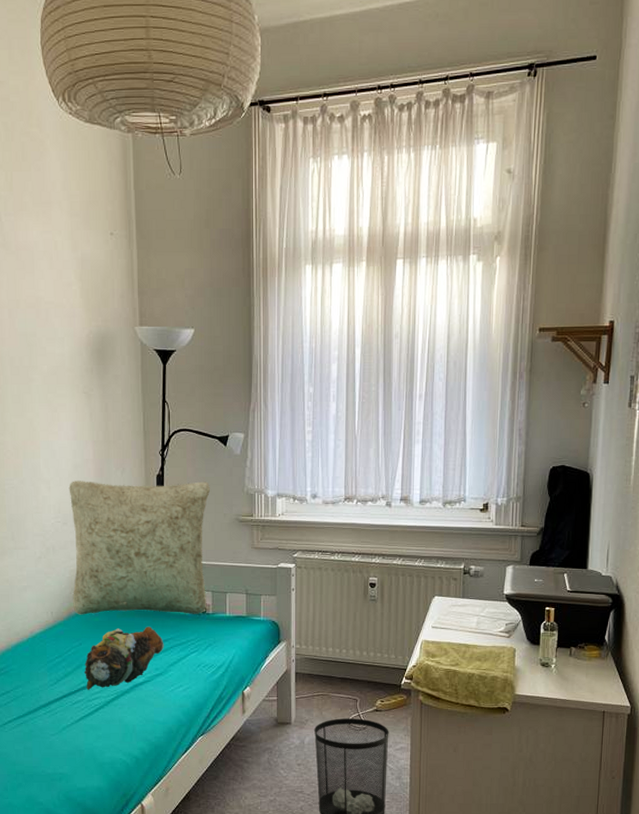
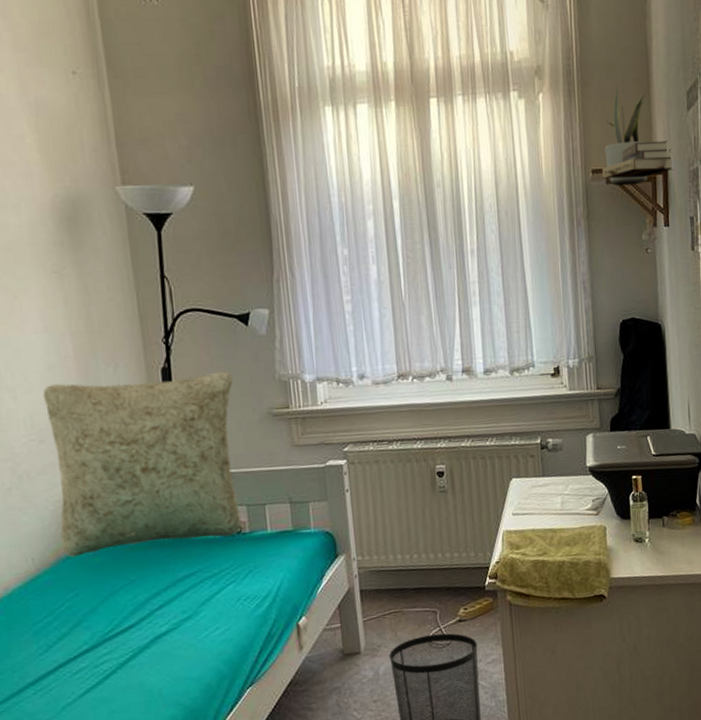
stuffed animal: present [84,626,164,690] -> none [85,559,191,653]
books: none [549,303,620,338] -> present [602,140,674,179]
potted plant: none [553,250,599,344] -> present [604,85,648,186]

